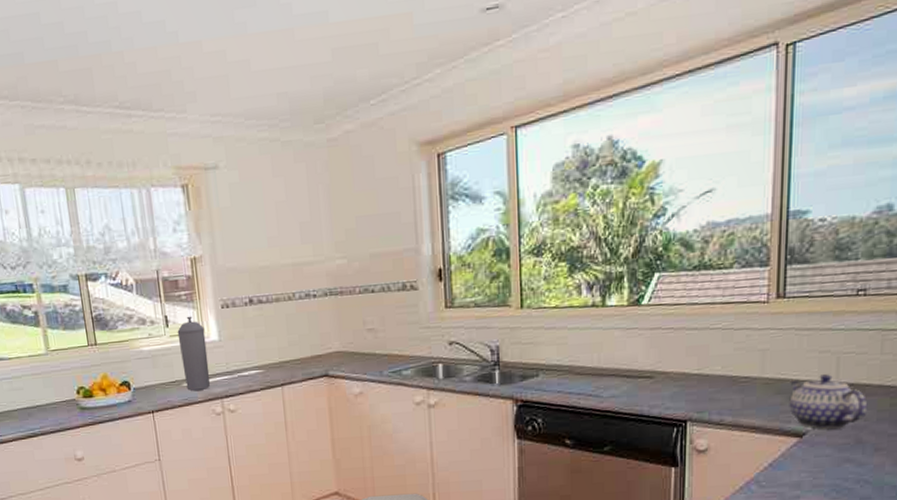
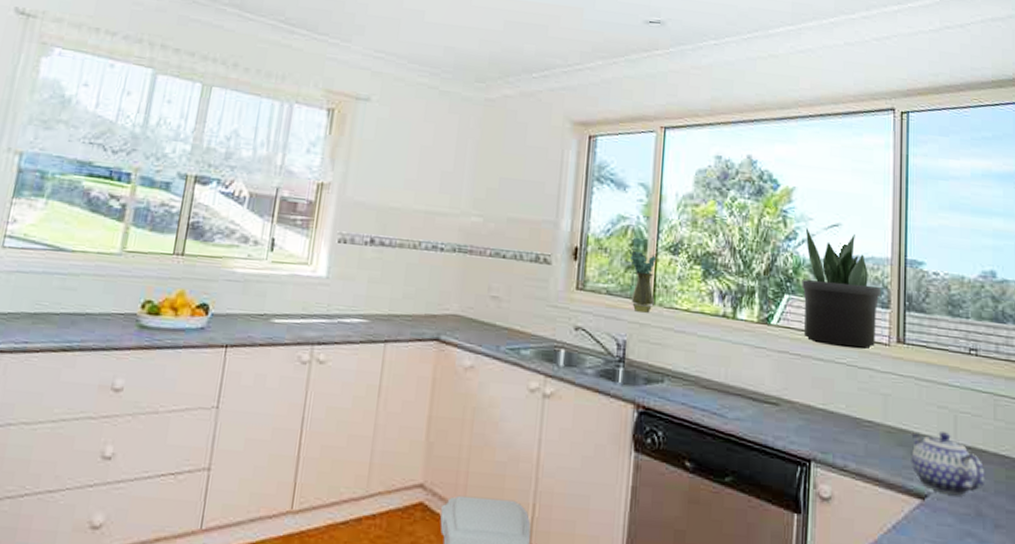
canister: present [177,316,211,391] -> none [274,243,314,331]
vase: none [493,257,522,318] -> present [629,247,657,313]
planter: none [673,196,759,315] -> present [802,227,881,350]

